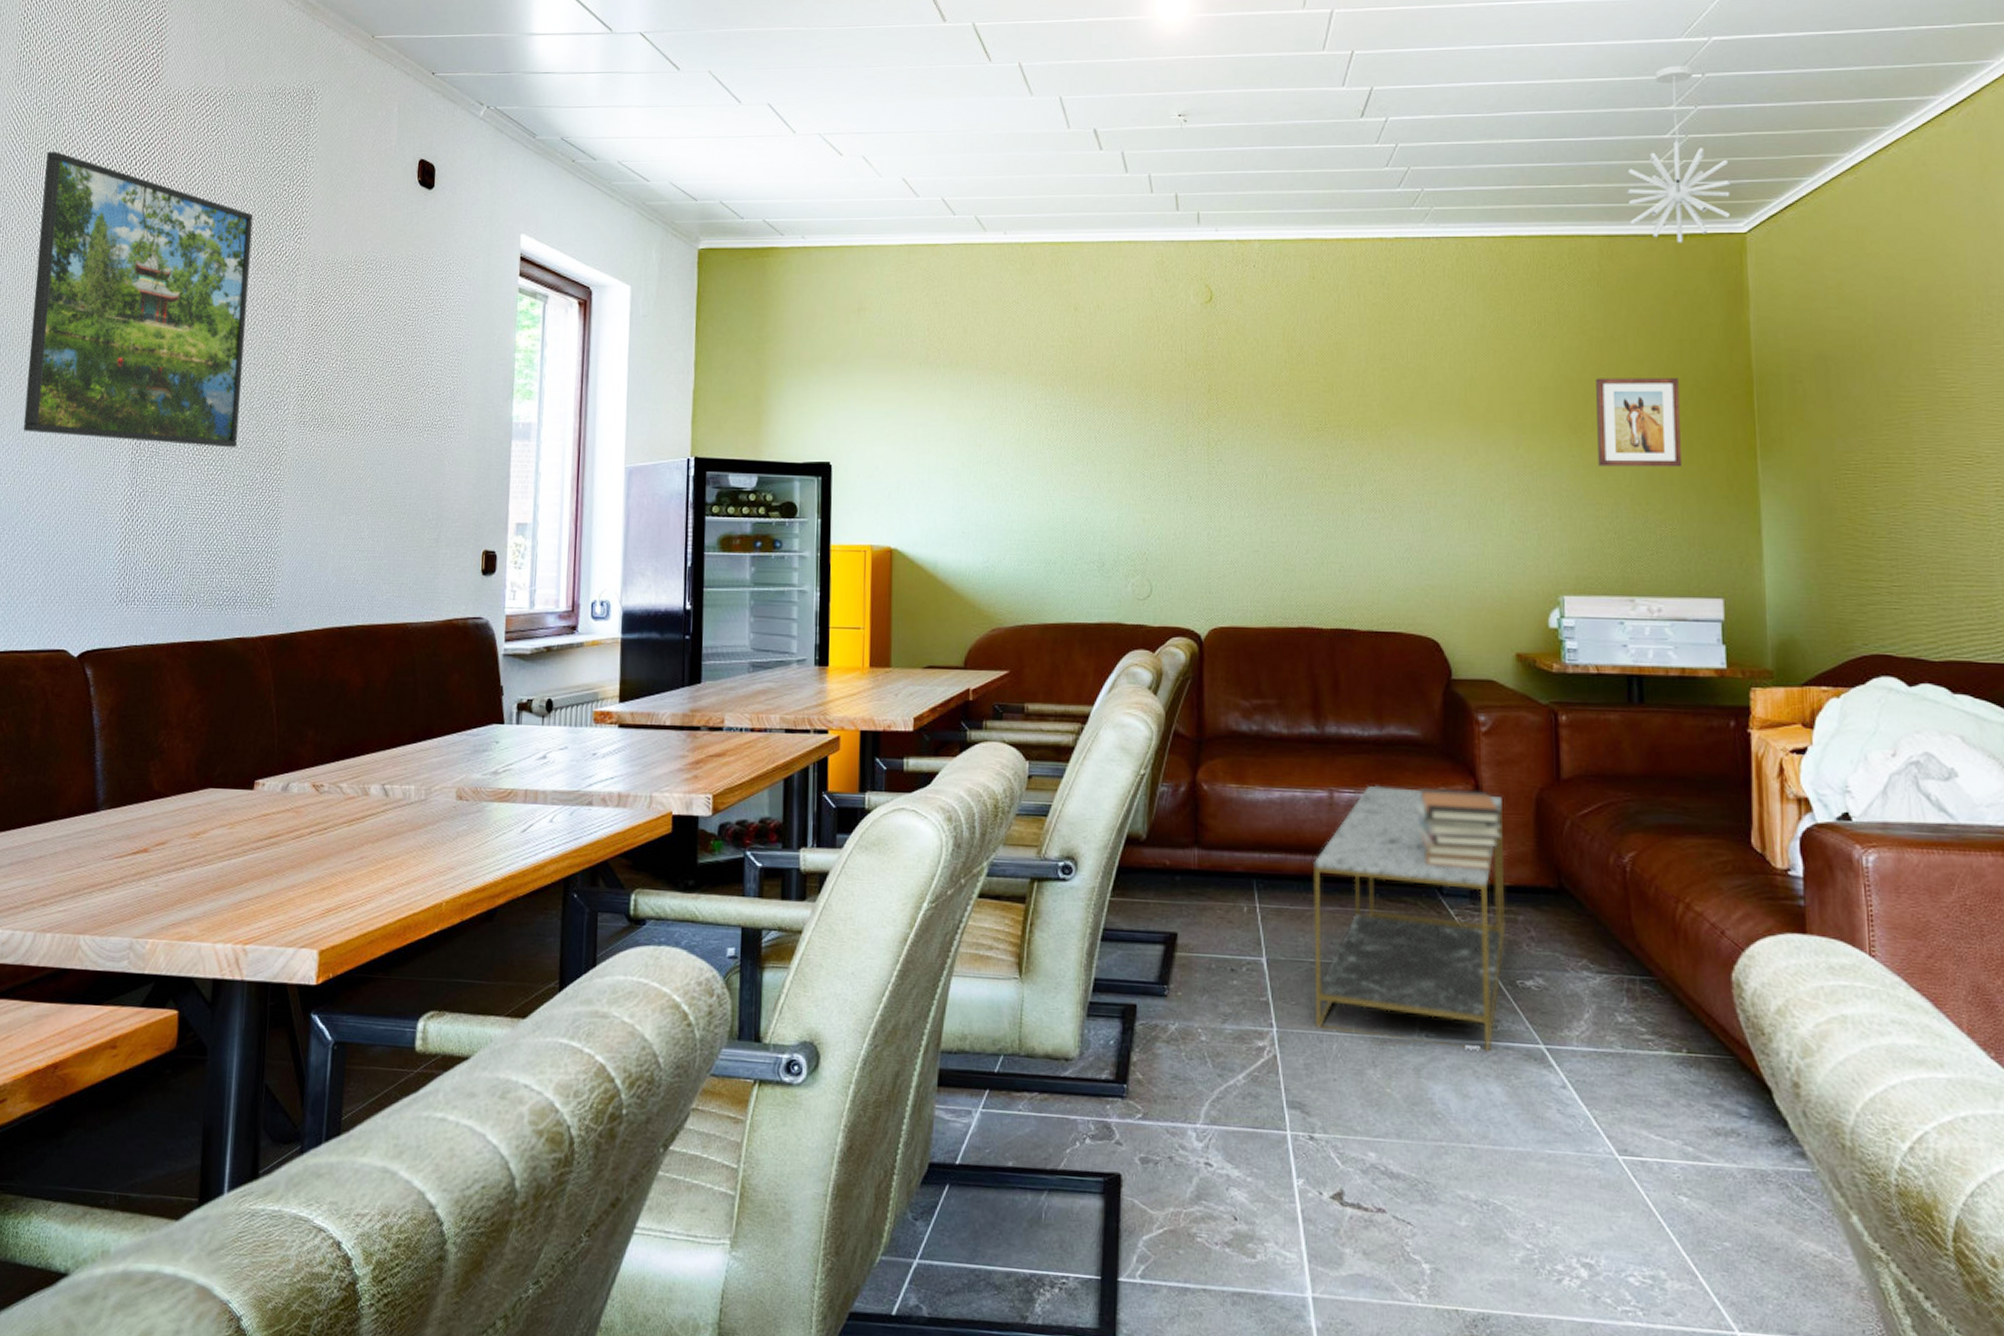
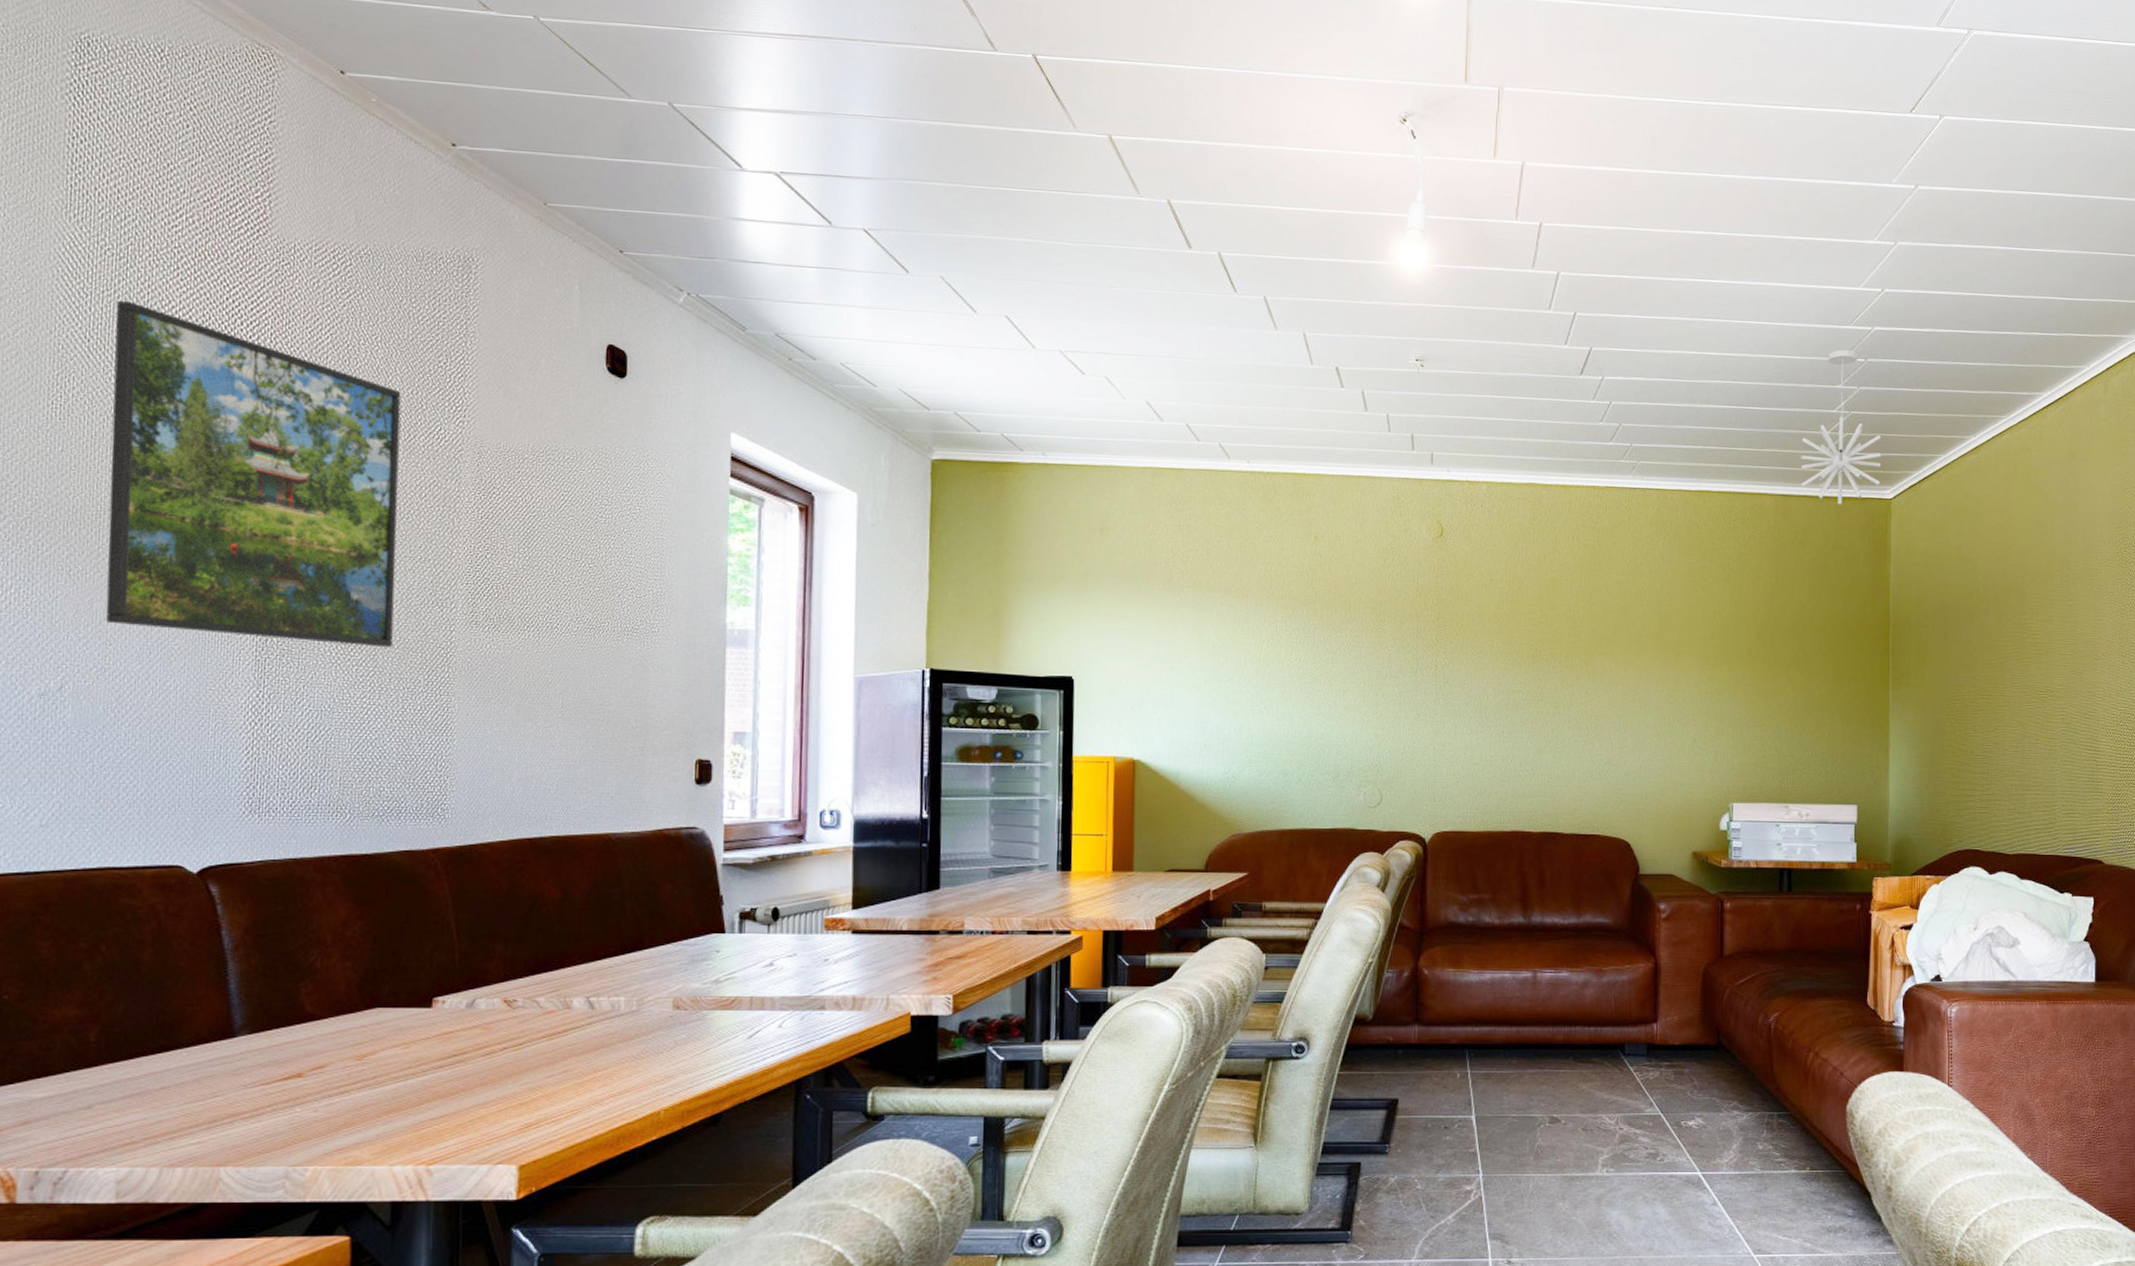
coffee table: present [1314,785,1506,1052] -> none [1516,965,1676,1180]
book stack: present [1417,787,1501,871] -> none [1606,966,1674,1033]
wall art: present [1596,378,1681,468] -> none [1766,618,1832,696]

